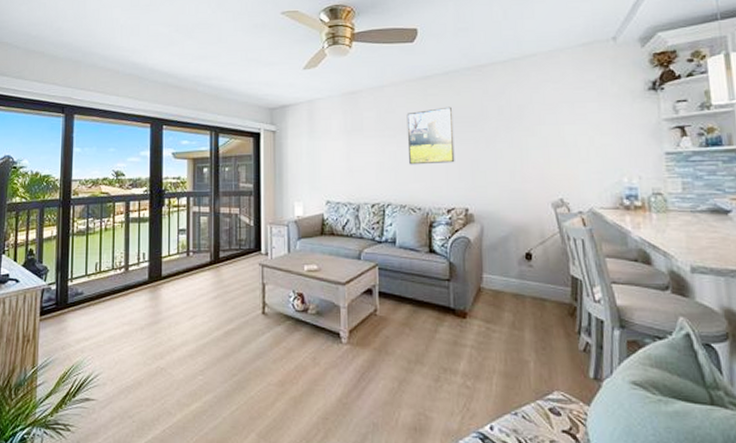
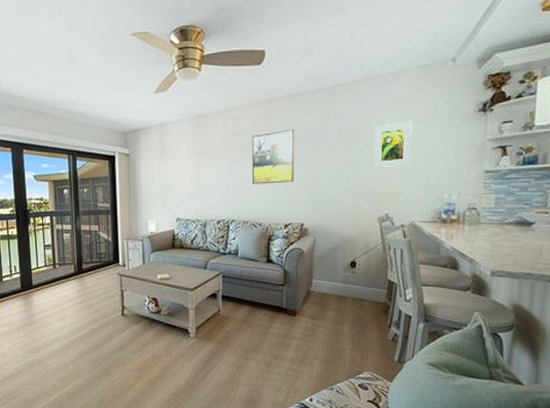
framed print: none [538,99,582,148] -> present [373,121,413,167]

